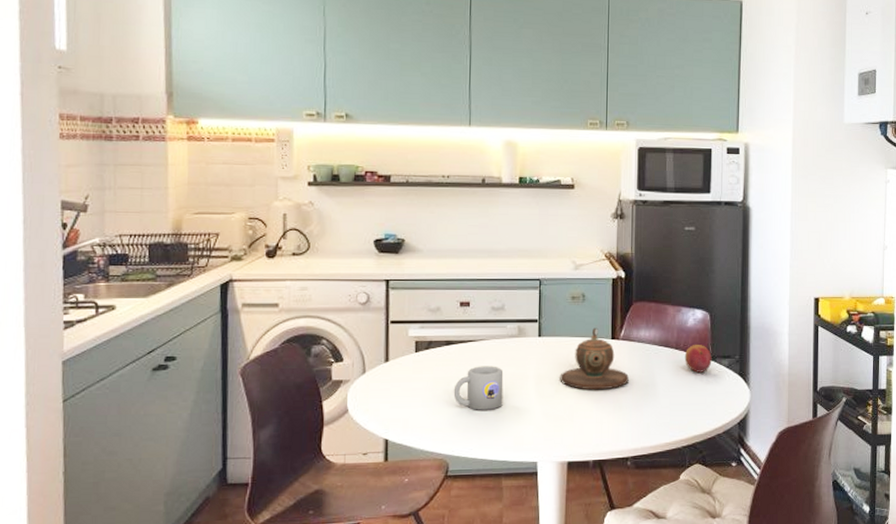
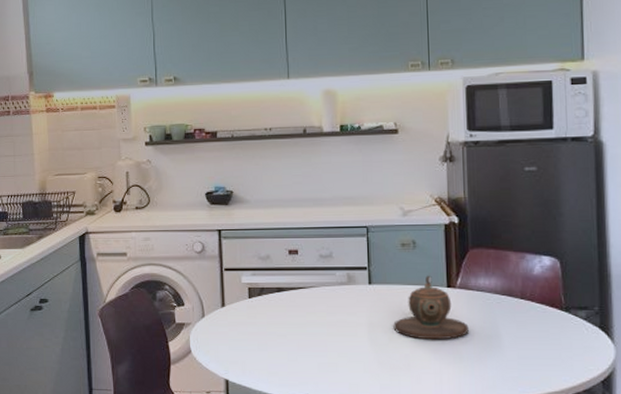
mug: present [453,366,504,410] -> none [287,312,336,356]
fruit: present [684,345,712,373] -> none [532,294,566,325]

